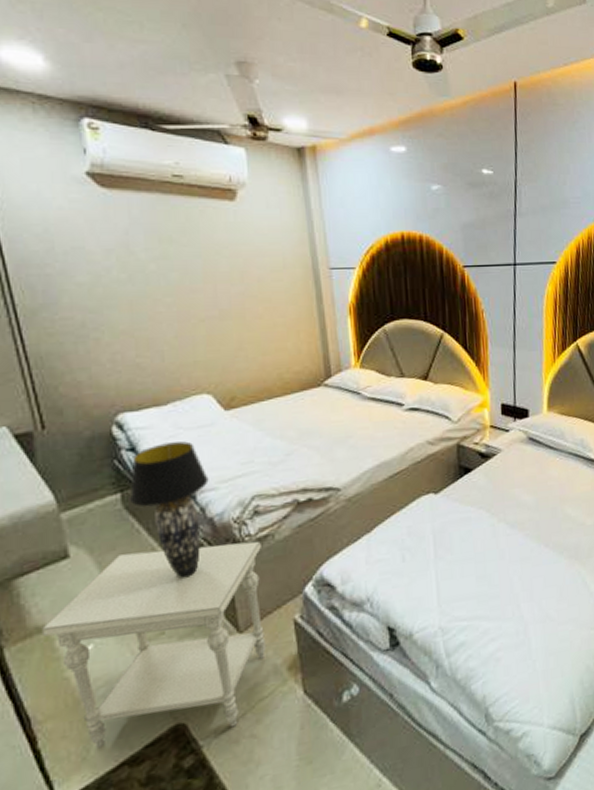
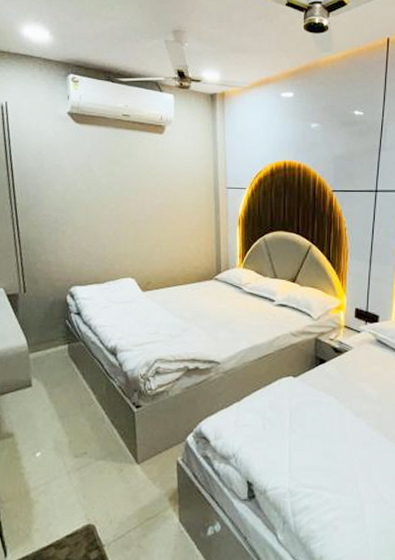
side table: present [41,541,267,749] -> none [9,390,158,536]
table lamp: present [130,441,209,579] -> none [74,311,127,414]

